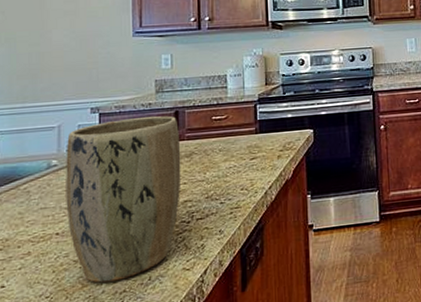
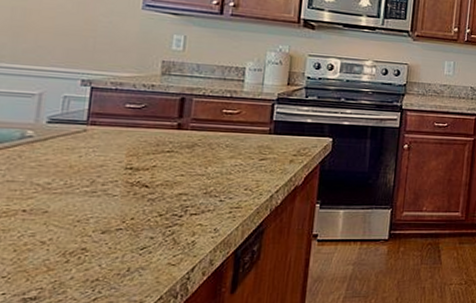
plant pot: present [66,115,181,283] -> none [38,97,183,268]

